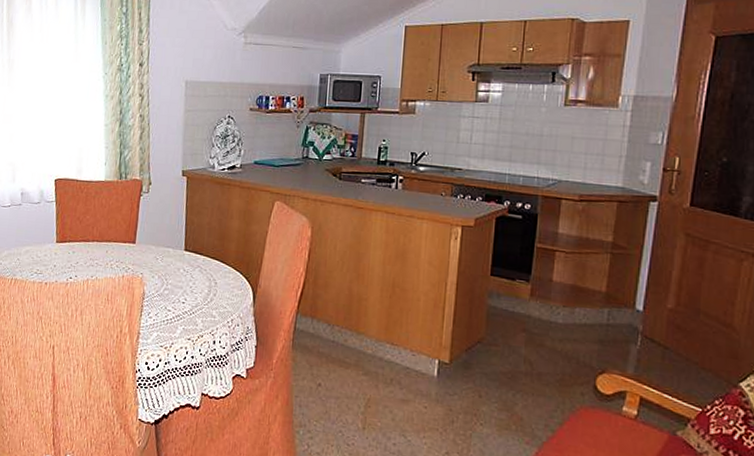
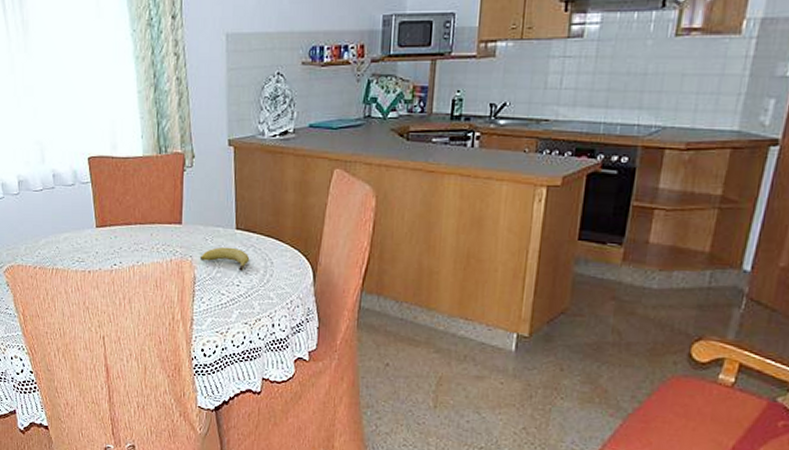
fruit: none [149,266,196,290] -> present [199,247,250,271]

